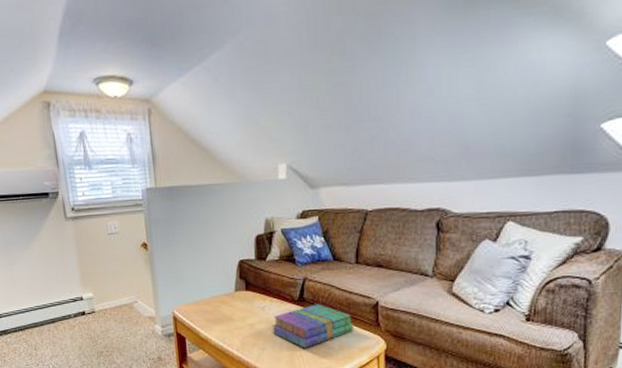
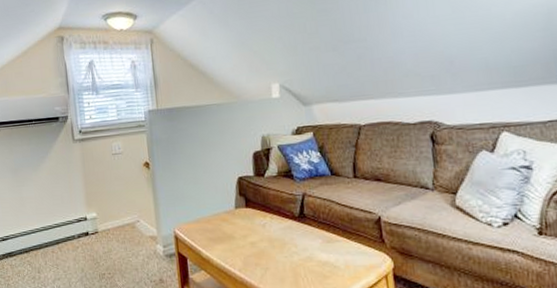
books: present [271,304,354,348] -> none [273,220,358,268]

